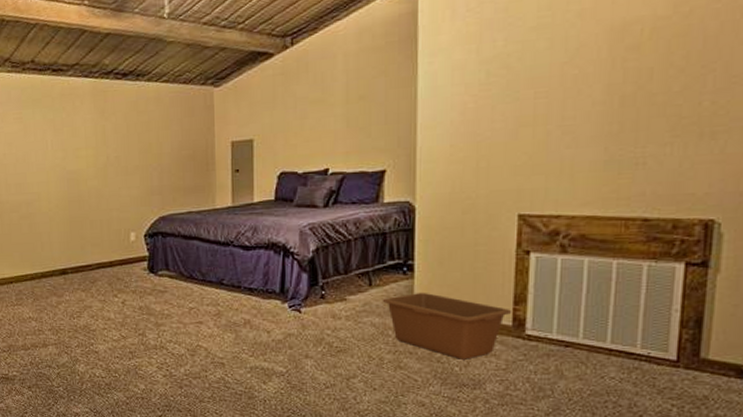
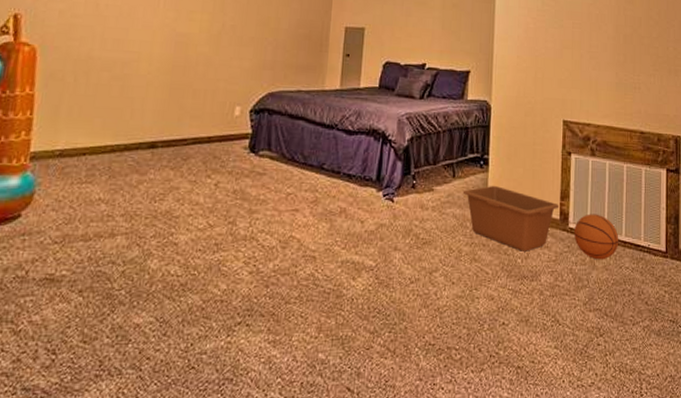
basketball: none [532,319,601,369] -> present [573,214,619,260]

